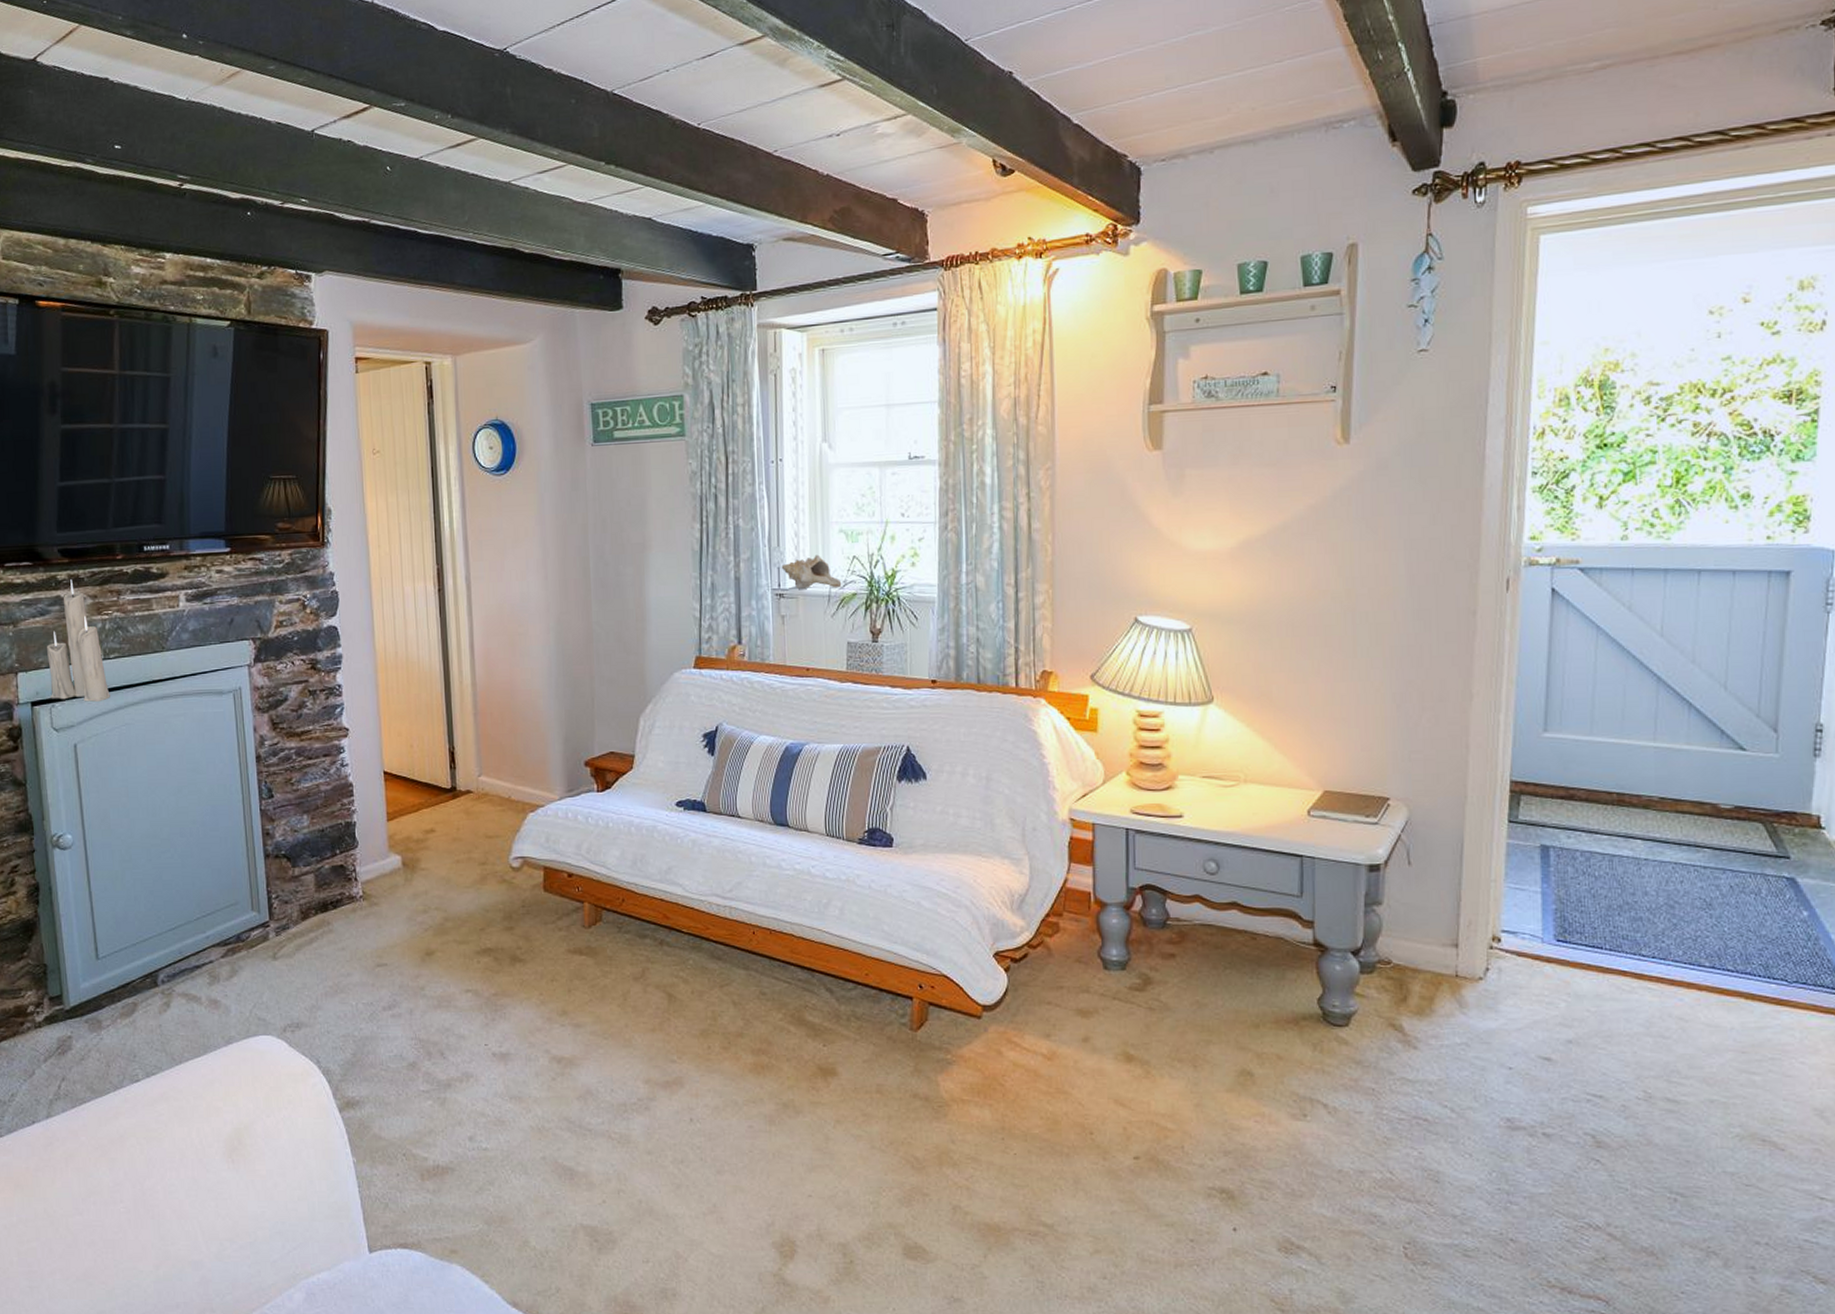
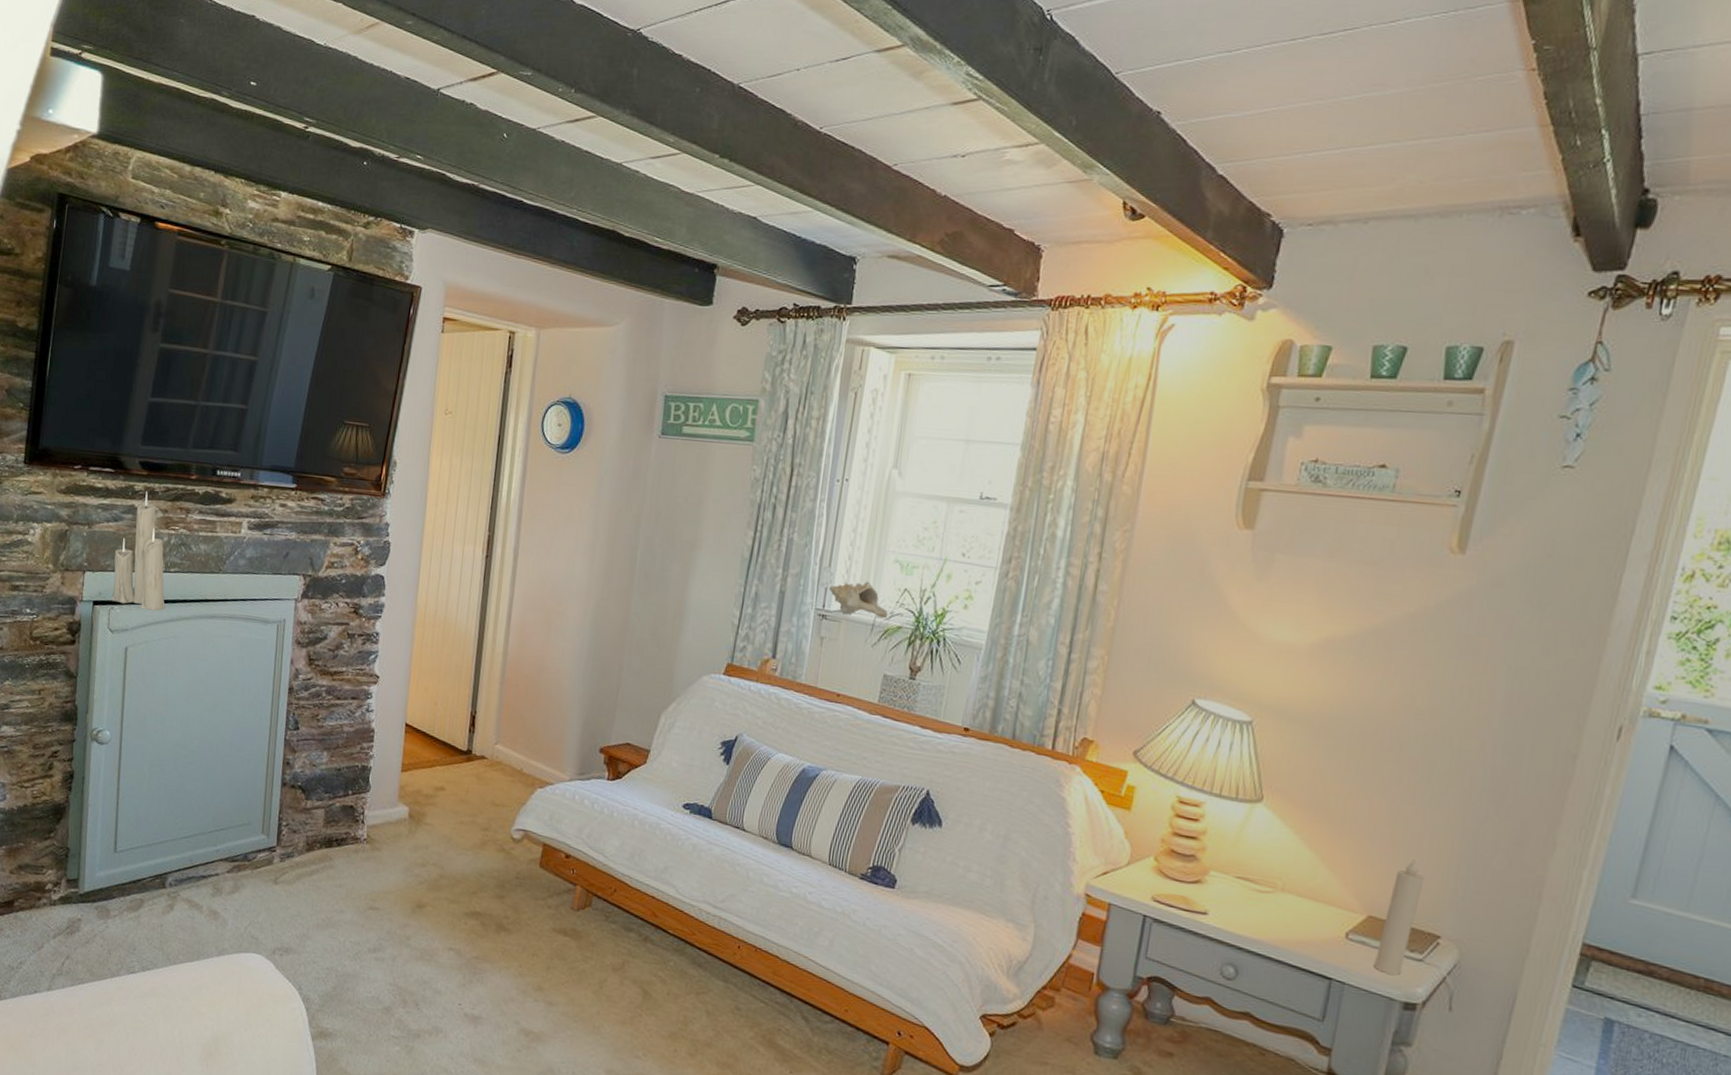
candle: none [1337,732,1367,842] -> present [1374,860,1425,976]

